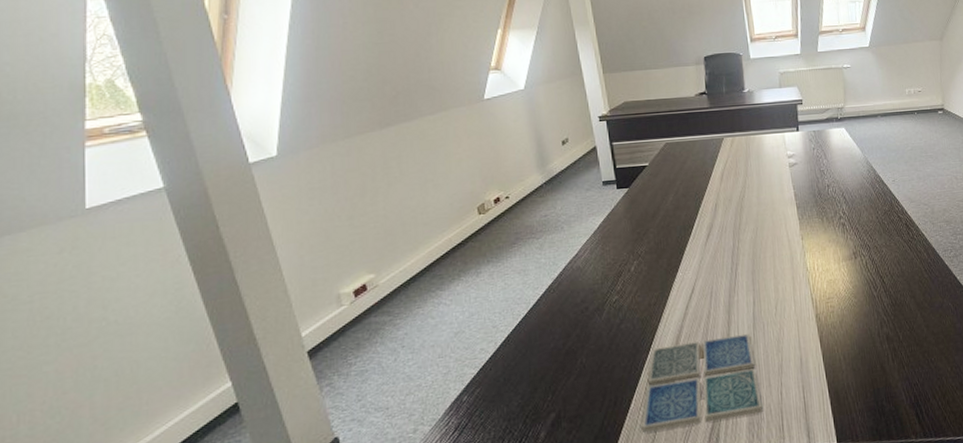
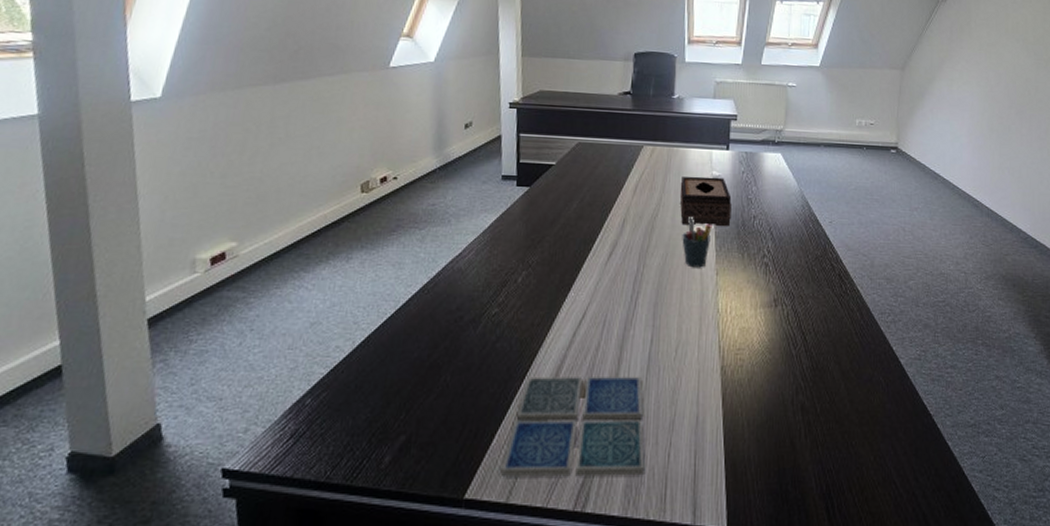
tissue box: none [760,156,809,202] -> present [679,176,732,227]
pen holder: none [768,193,793,237] -> present [682,217,712,268]

